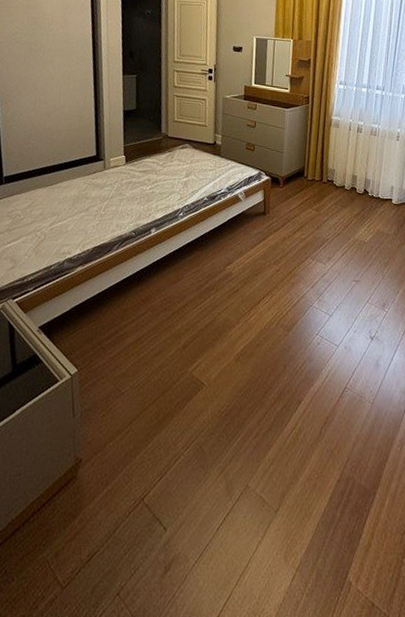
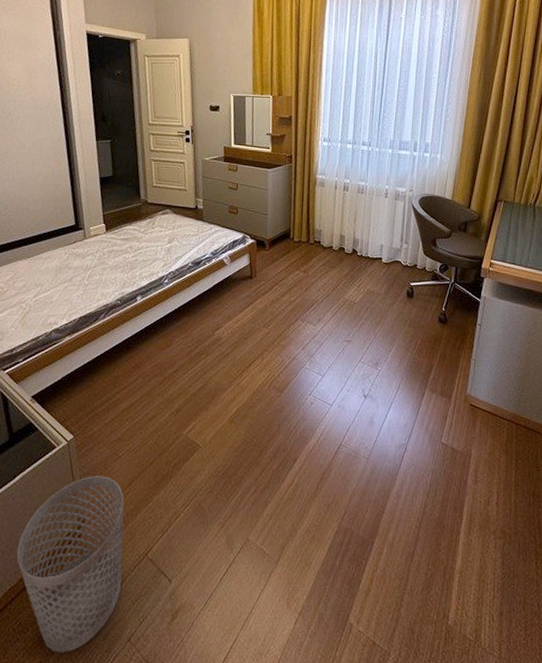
wastebasket: none [8,412,124,607] -> present [16,476,124,653]

